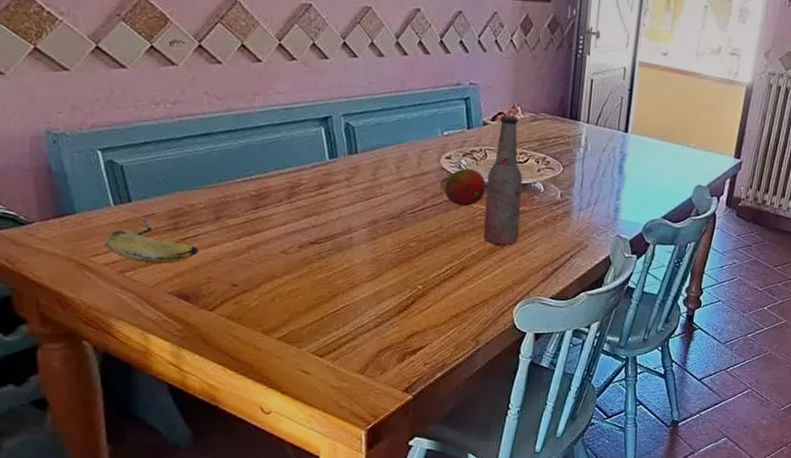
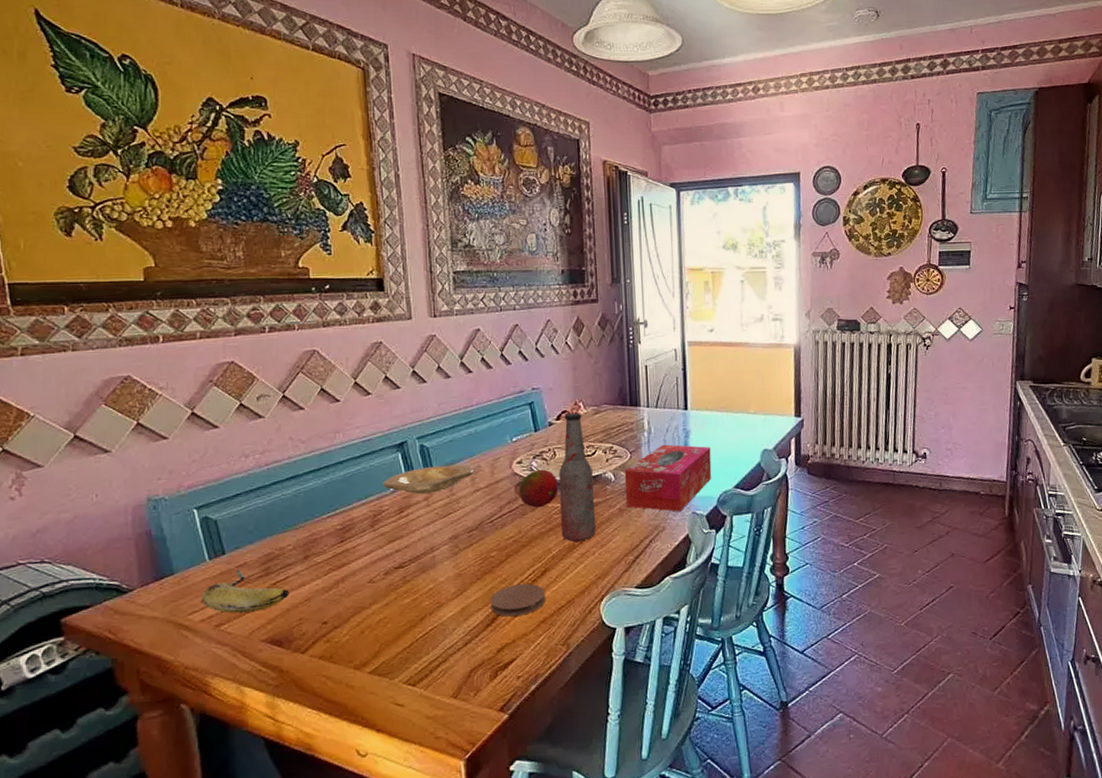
plate: none [303,146,401,174] -> present [383,464,475,494]
coaster: none [404,277,460,308] -> present [490,583,545,617]
tissue box: none [551,163,645,233] -> present [624,444,712,512]

